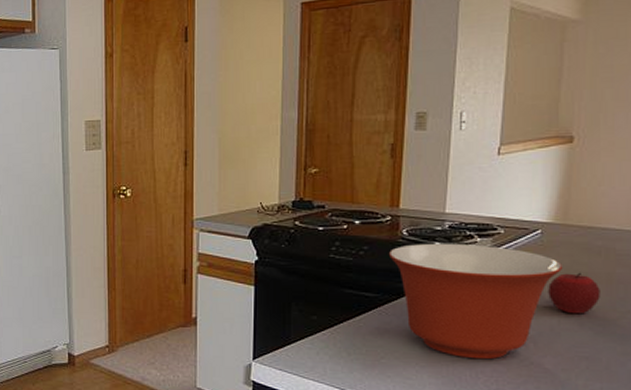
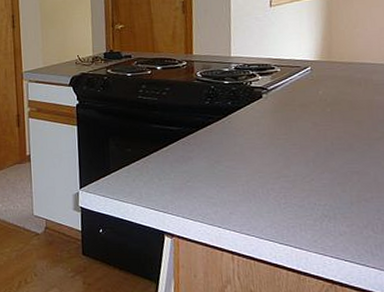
mixing bowl: present [388,243,564,360] -> none [186,81,332,179]
apple: present [548,272,600,314] -> none [320,100,364,136]

